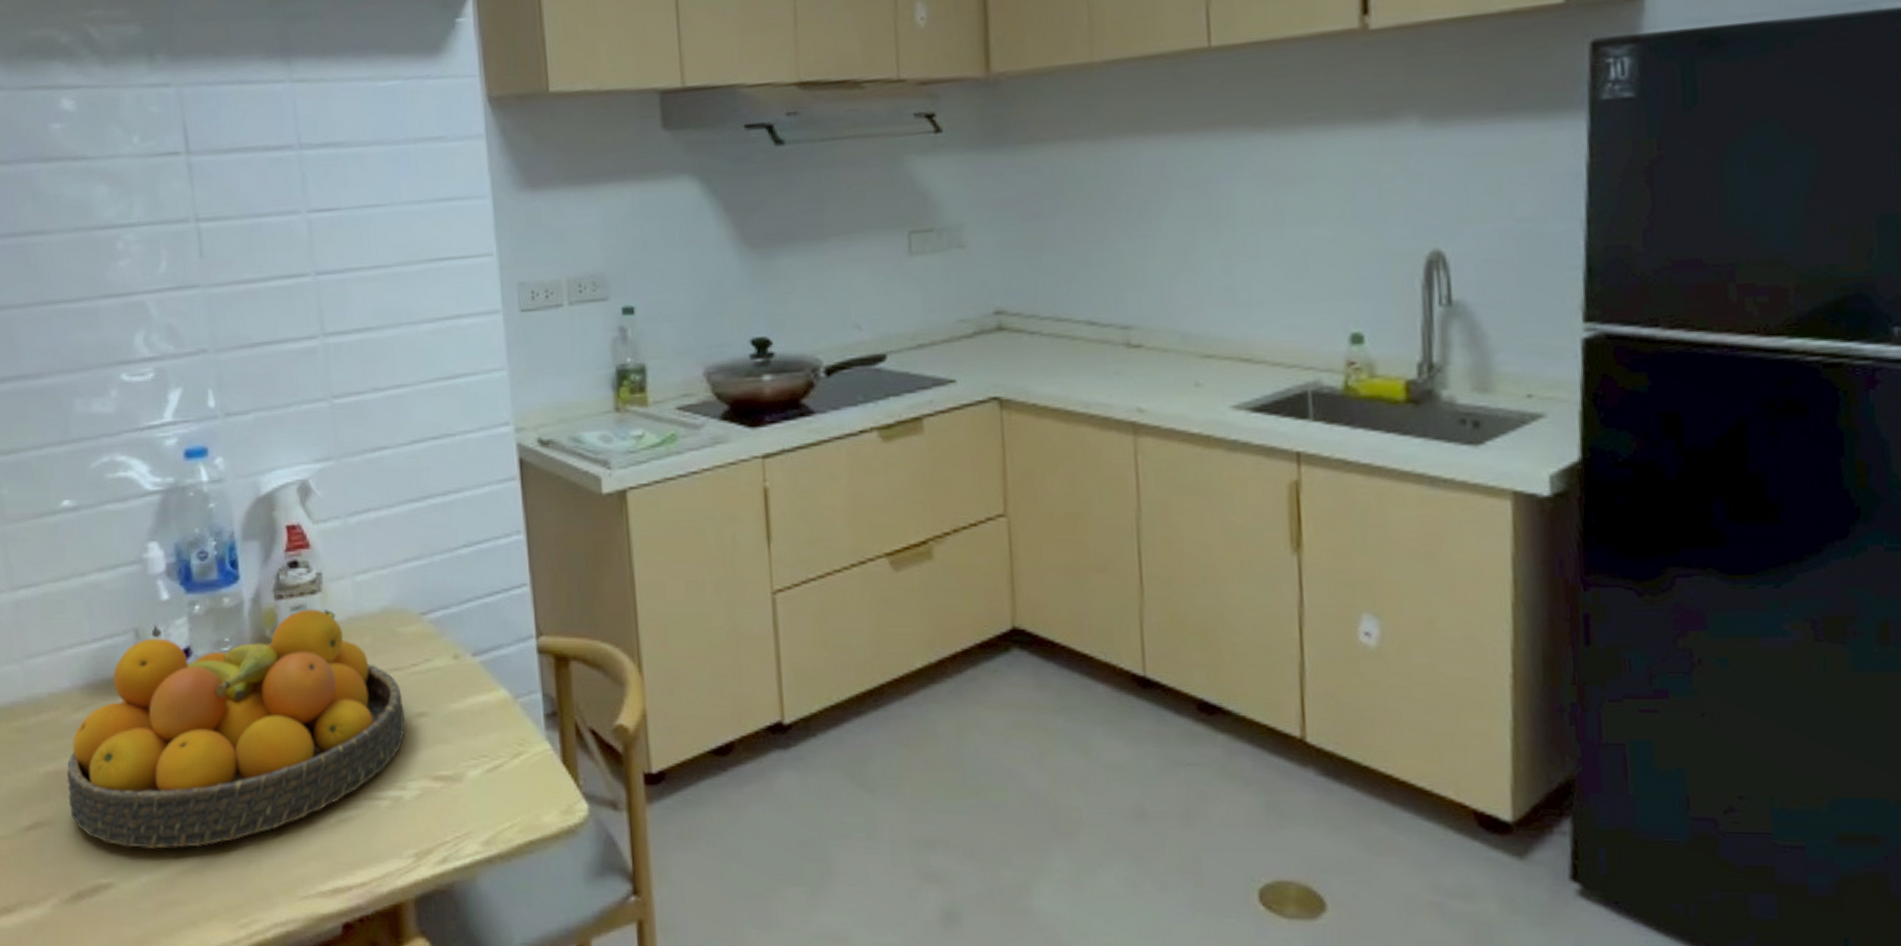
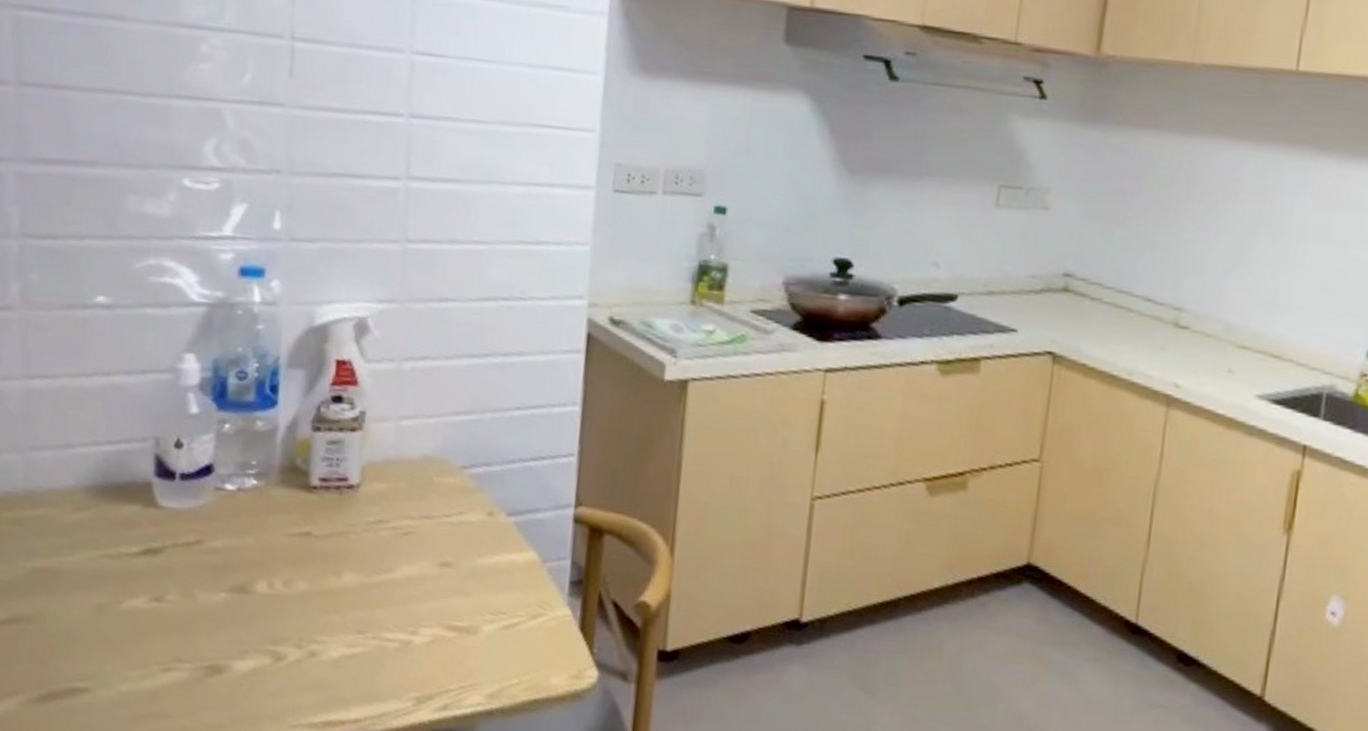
fruit bowl: present [66,608,405,849] -> none [53,444,429,664]

